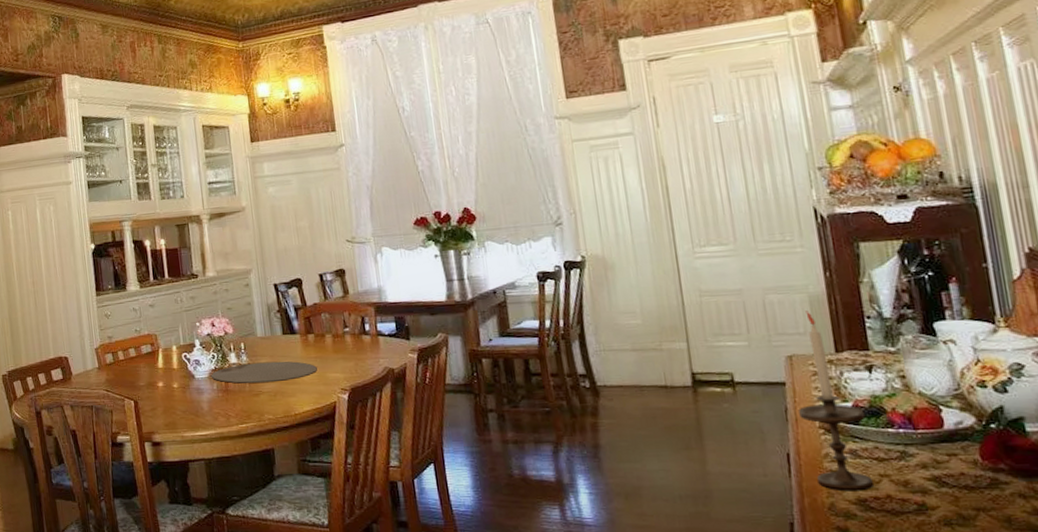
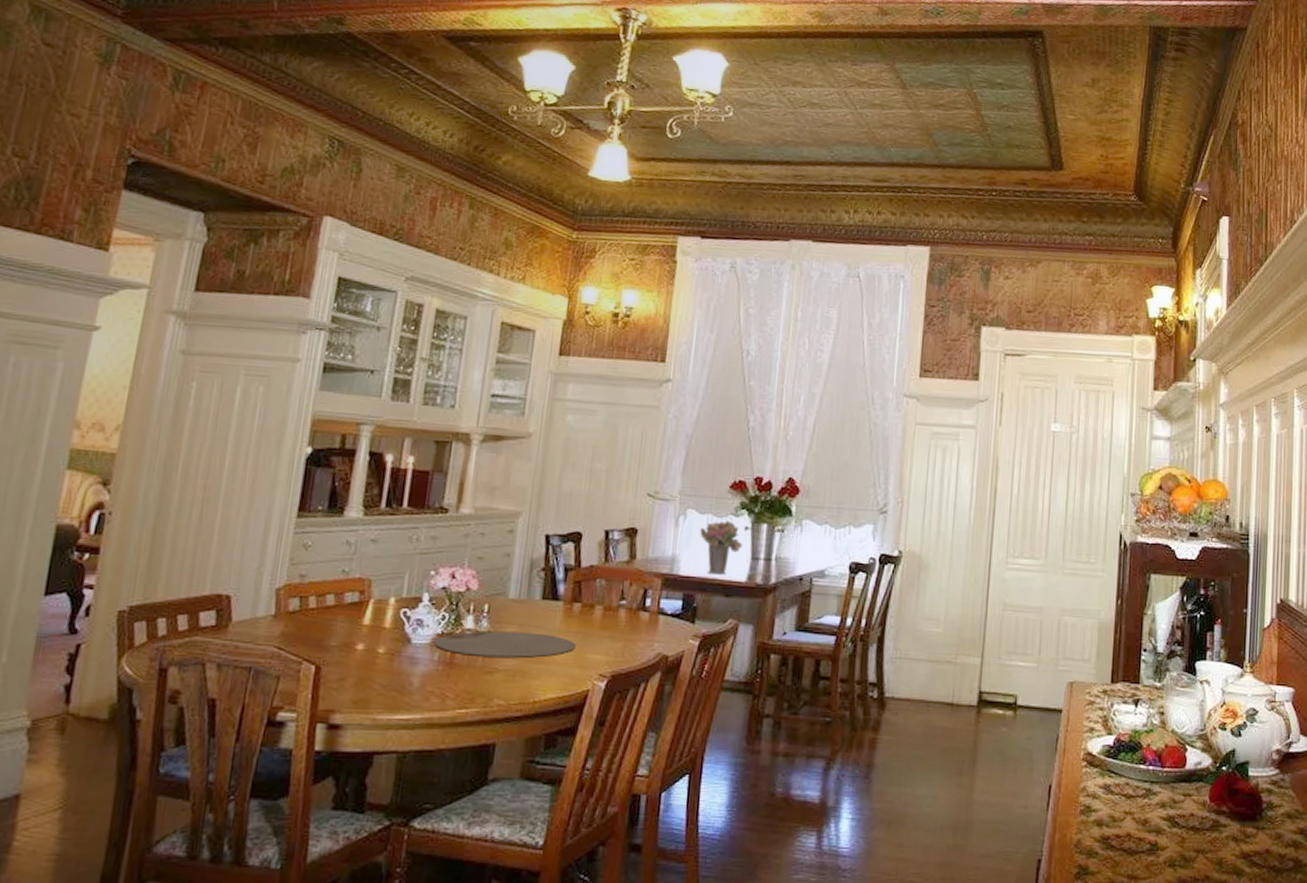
flower bouquet: none [396,252,436,298] -> present [699,520,742,575]
candlestick: present [799,311,873,491] -> none [1068,637,1124,828]

